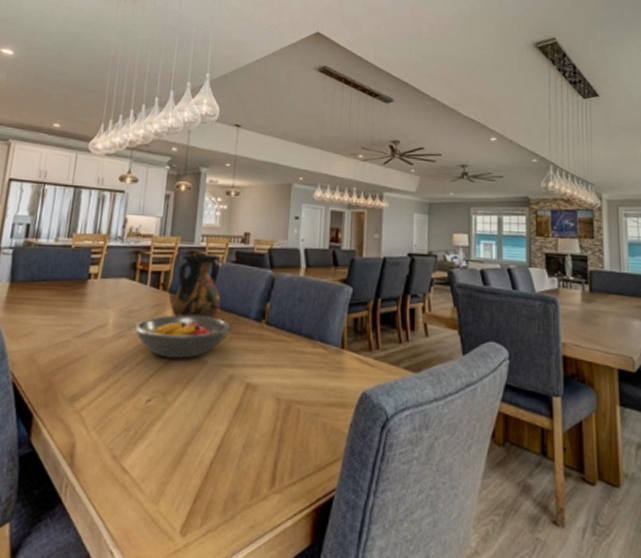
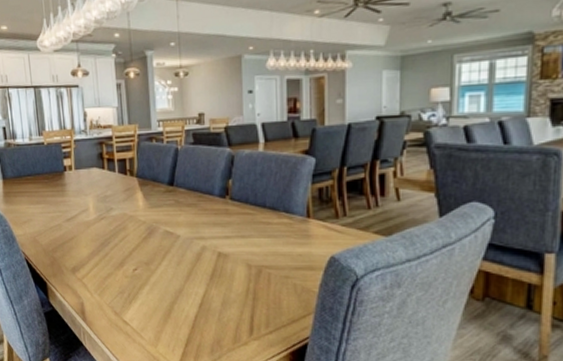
fruit bowl: present [134,314,231,359] -> none [111,195,197,234]
vase: present [172,254,221,319] -> none [141,139,185,198]

